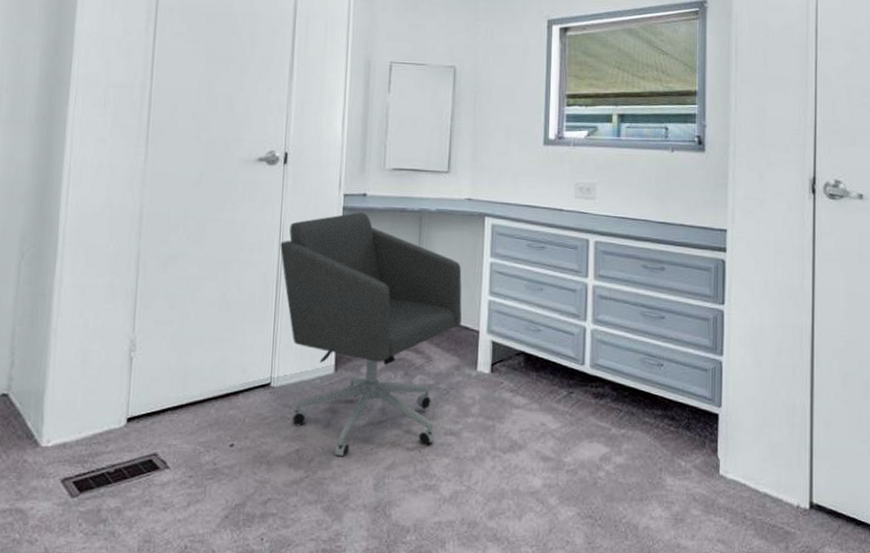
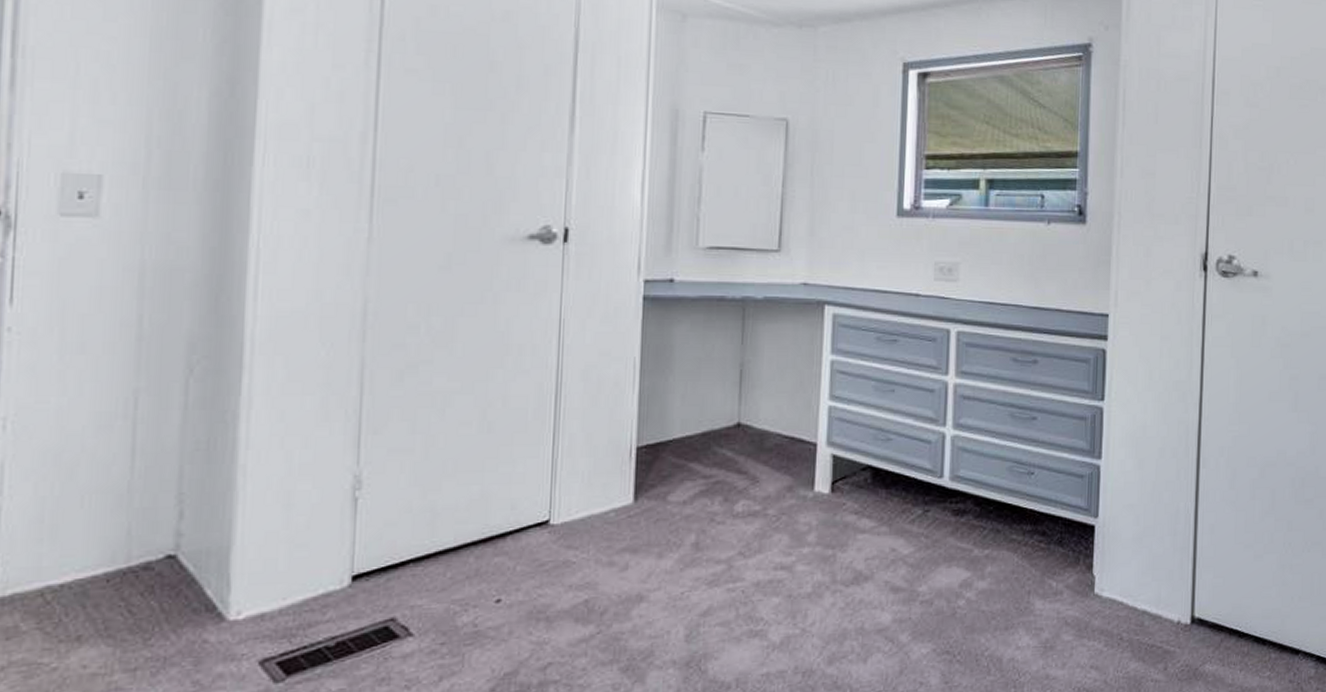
office chair: present [280,212,462,457] -> none [560,302,796,606]

